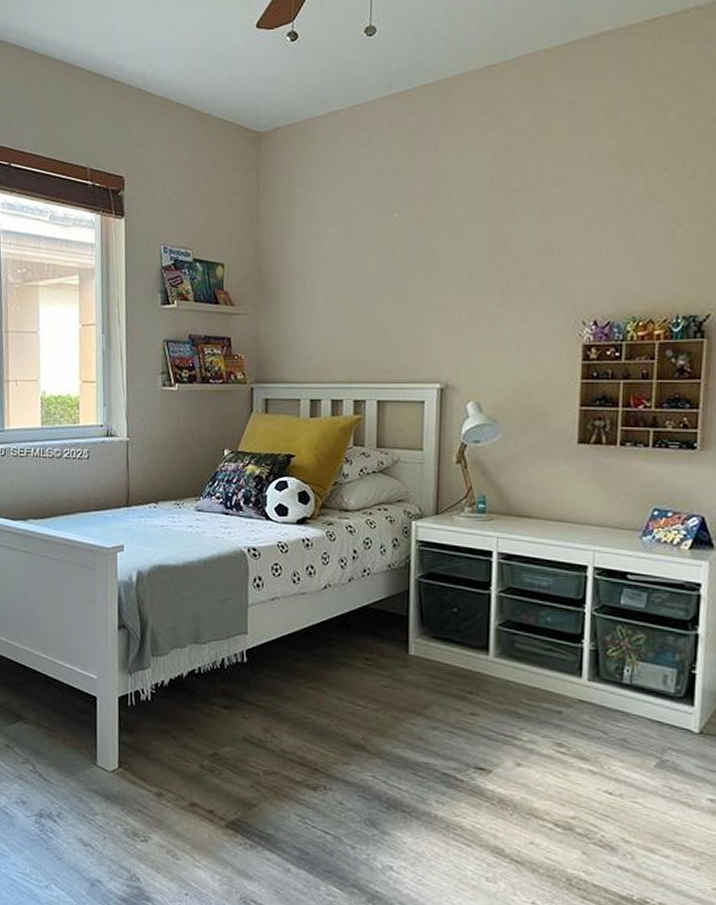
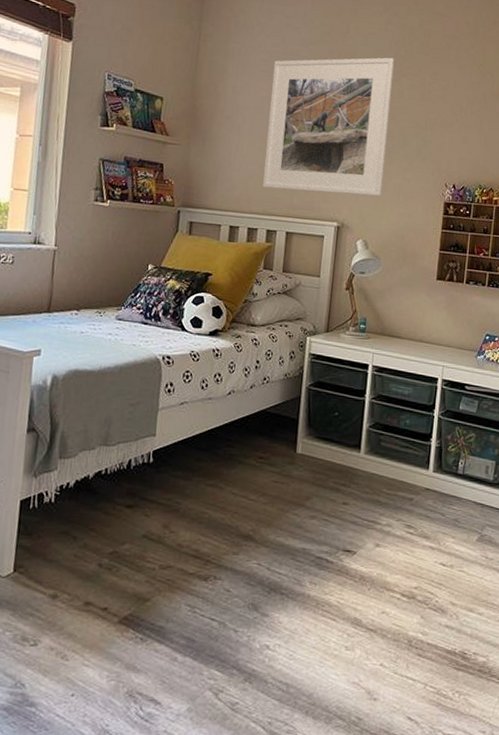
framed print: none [344,171,502,352] -> present [262,57,395,197]

